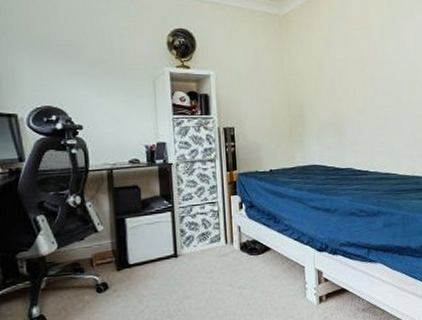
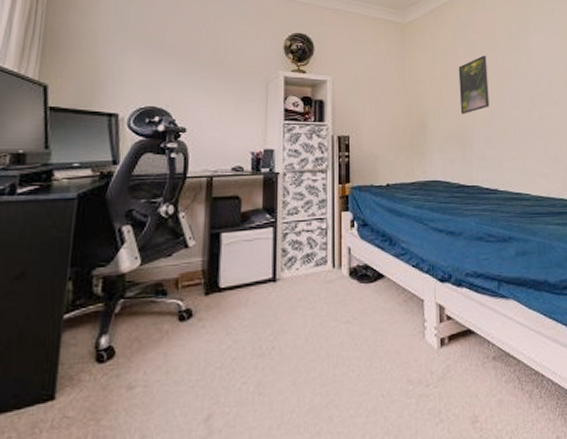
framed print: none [333,45,362,103] -> present [458,55,490,114]

